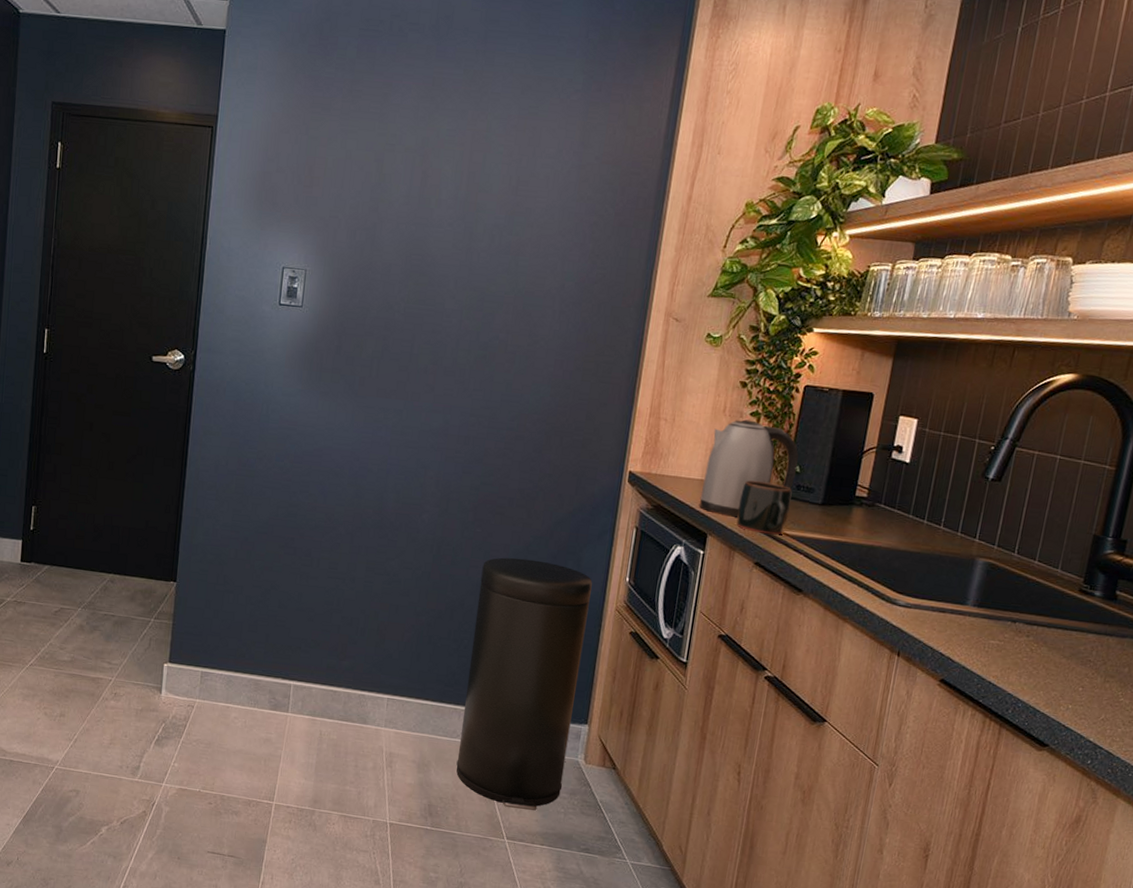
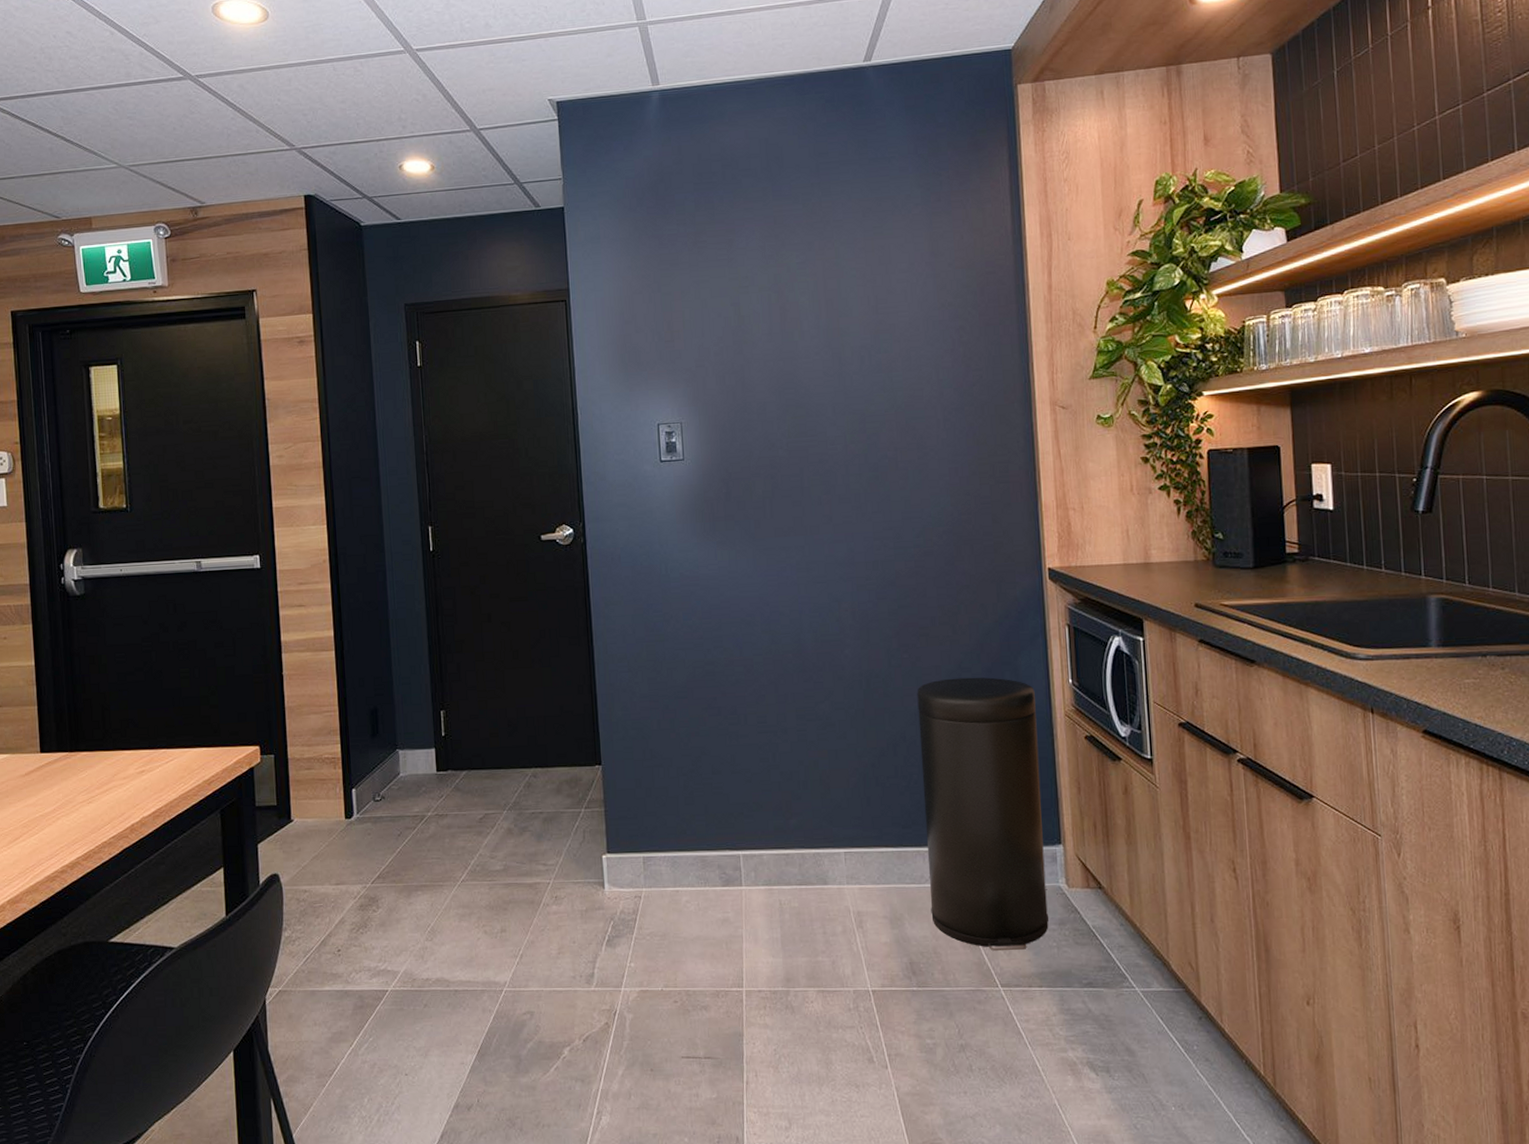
kettle: present [699,419,799,517] -> none [1125,494,1220,597]
mug: present [736,480,793,535] -> none [1167,554,1222,609]

